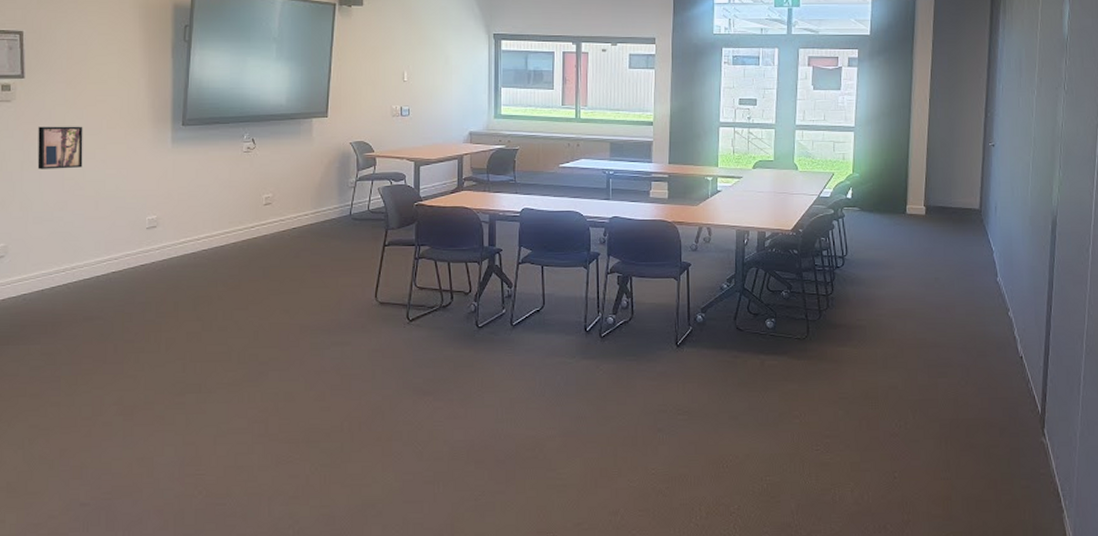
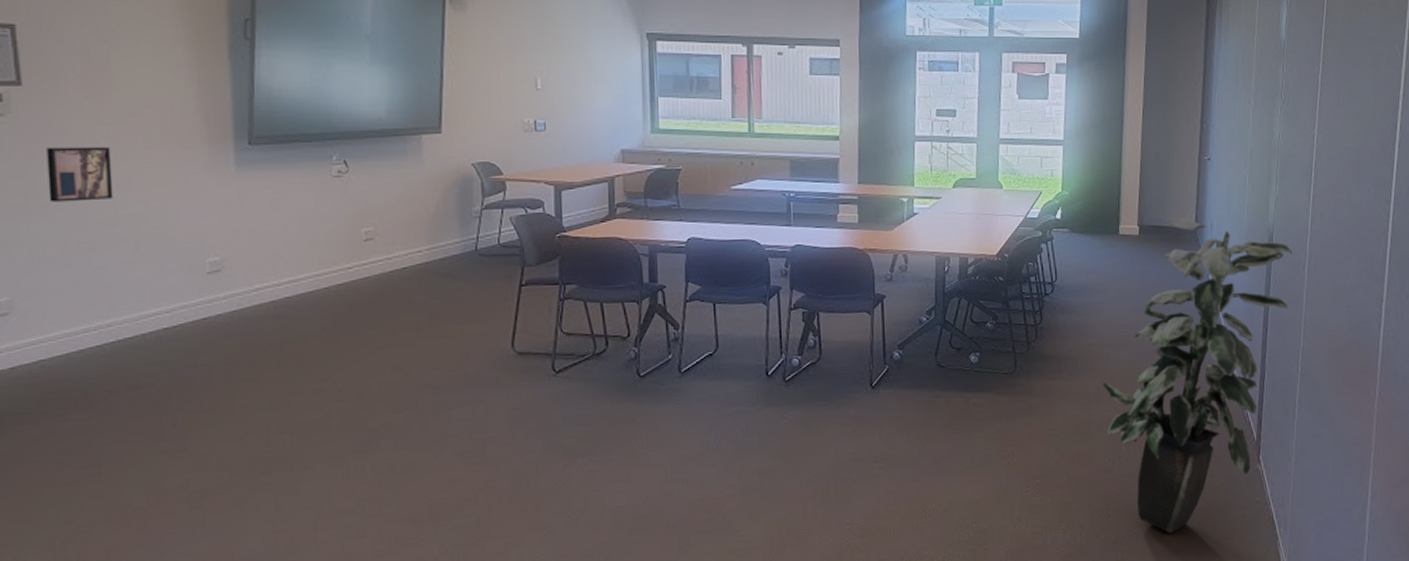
indoor plant: none [888,201,1078,499] -> present [1101,219,1294,534]

